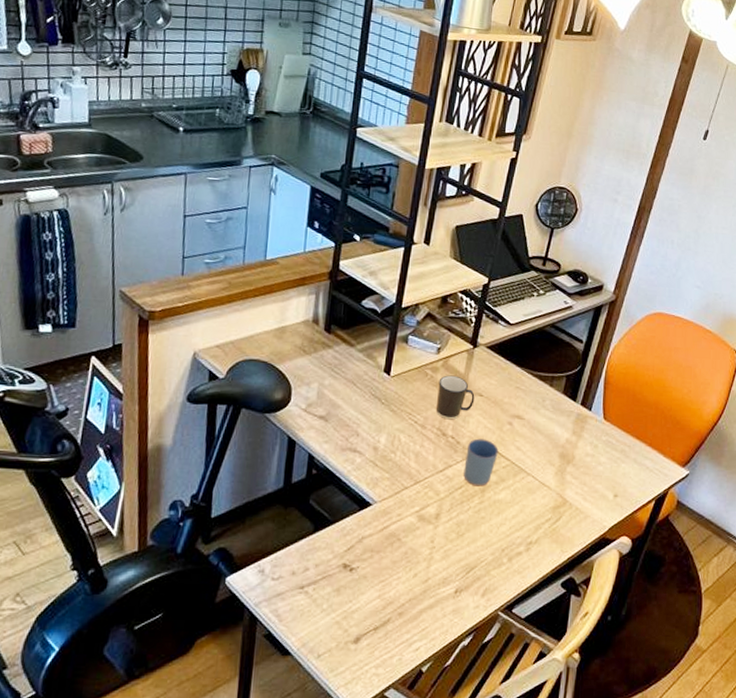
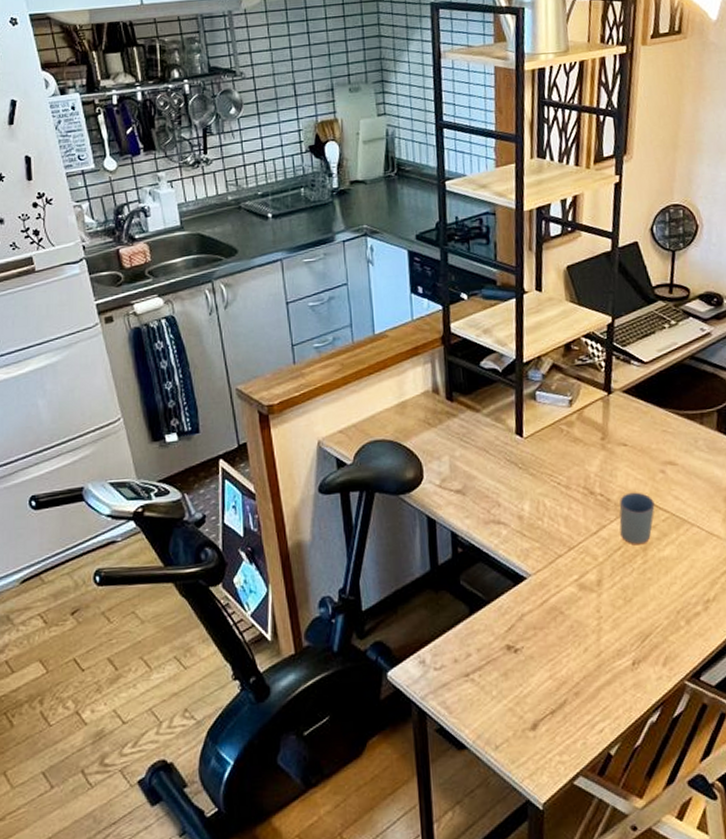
mug: present [435,375,475,420] -> none [576,427,619,477]

